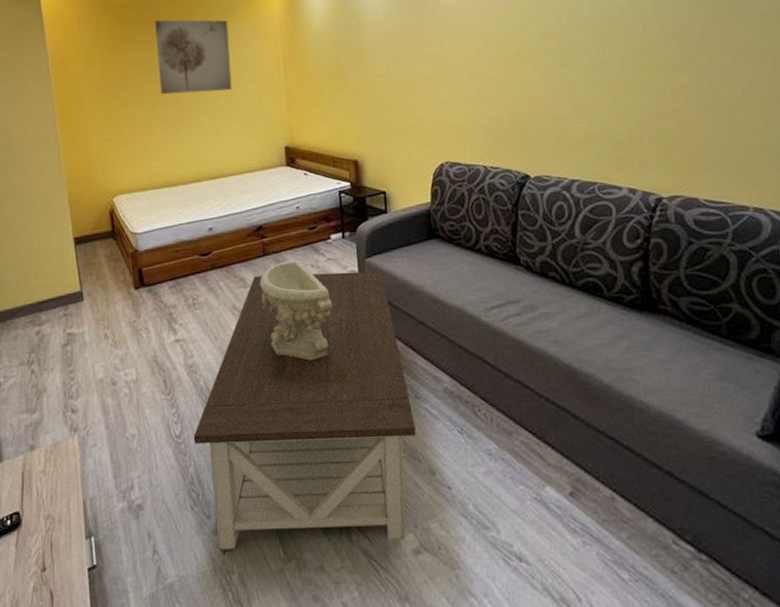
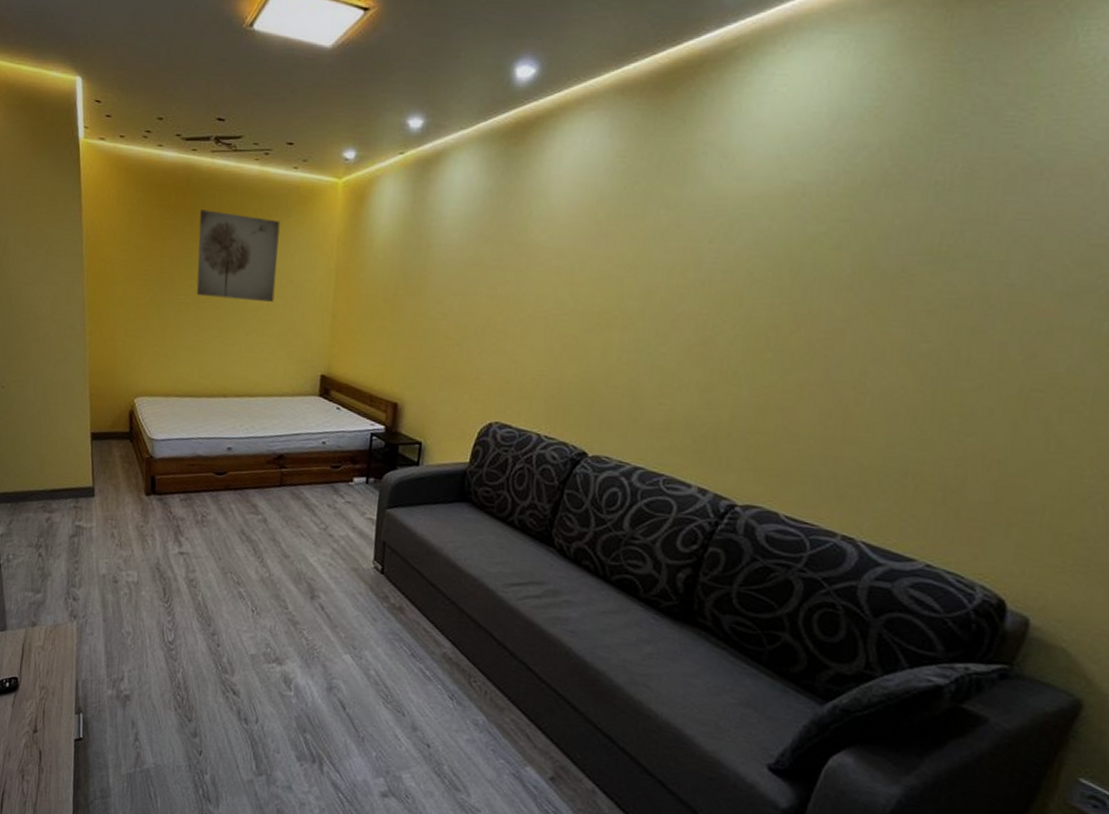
coffee table: present [193,271,416,550] -> none [185,504,407,781]
decorative bowl: present [259,259,333,361] -> none [270,495,344,600]

